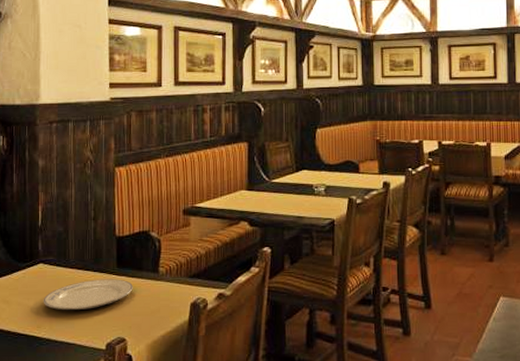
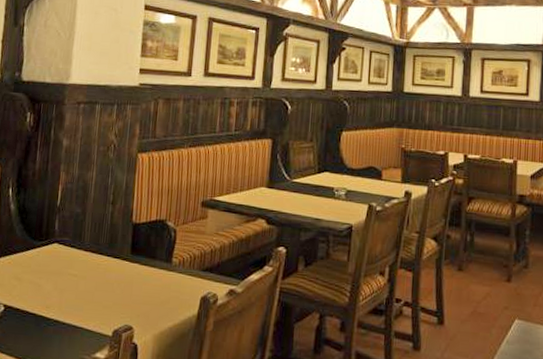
plate: present [43,279,133,310] -> none [54,264,145,294]

